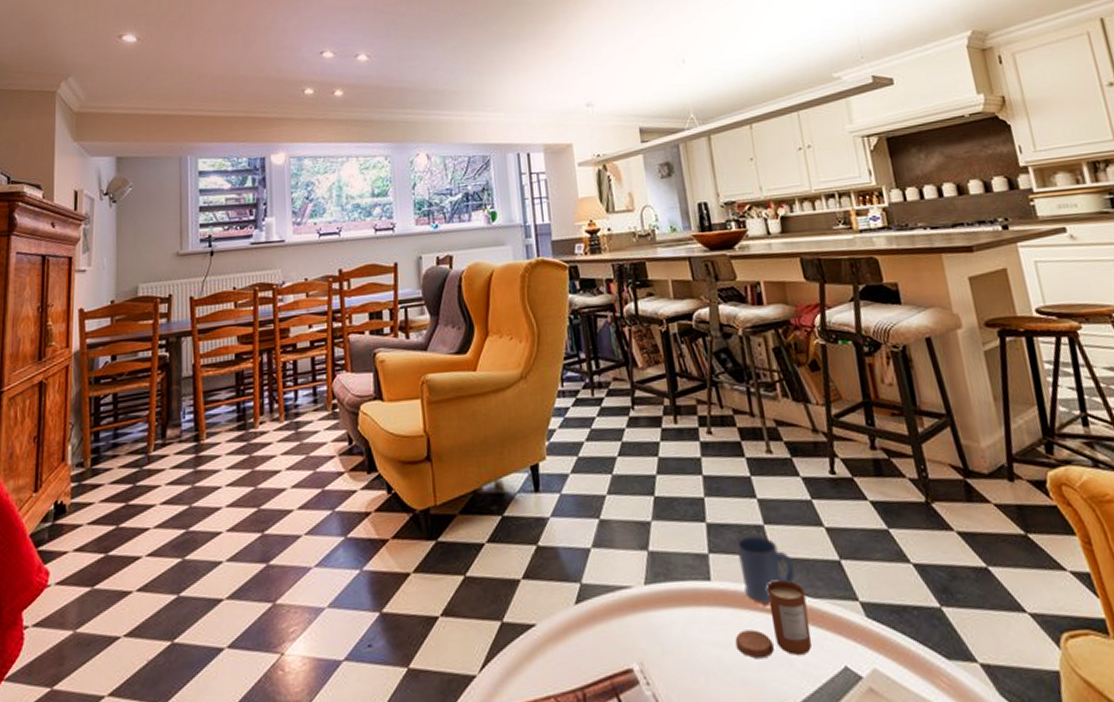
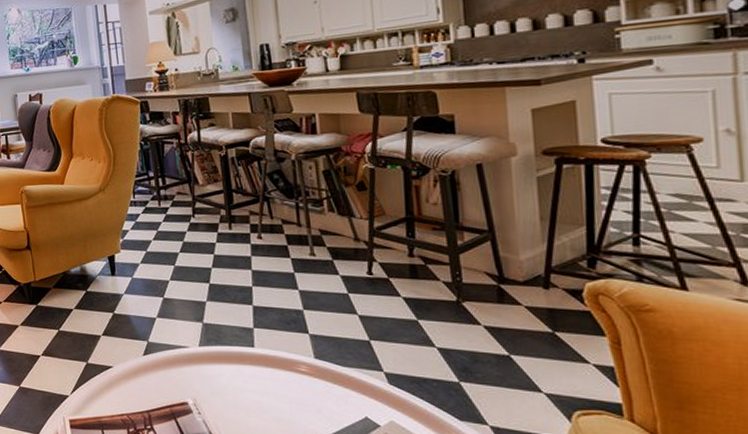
candle: present [735,579,812,658] -> none [272,351,338,405]
mug: present [737,536,795,606] -> none [278,318,328,369]

